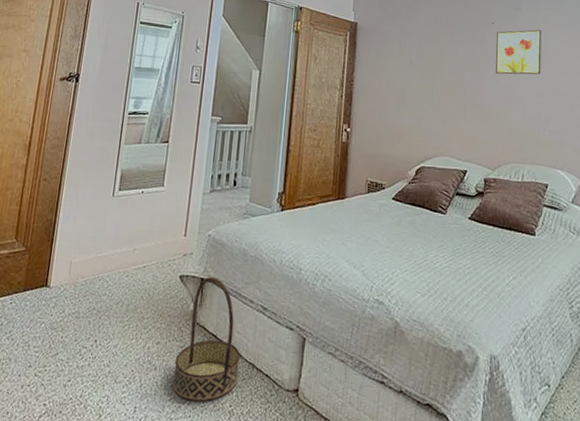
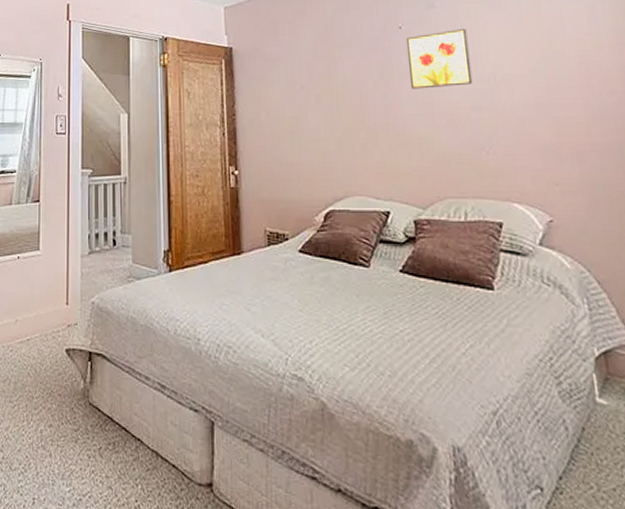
basket: present [172,277,240,402] -> none [70,350,141,495]

